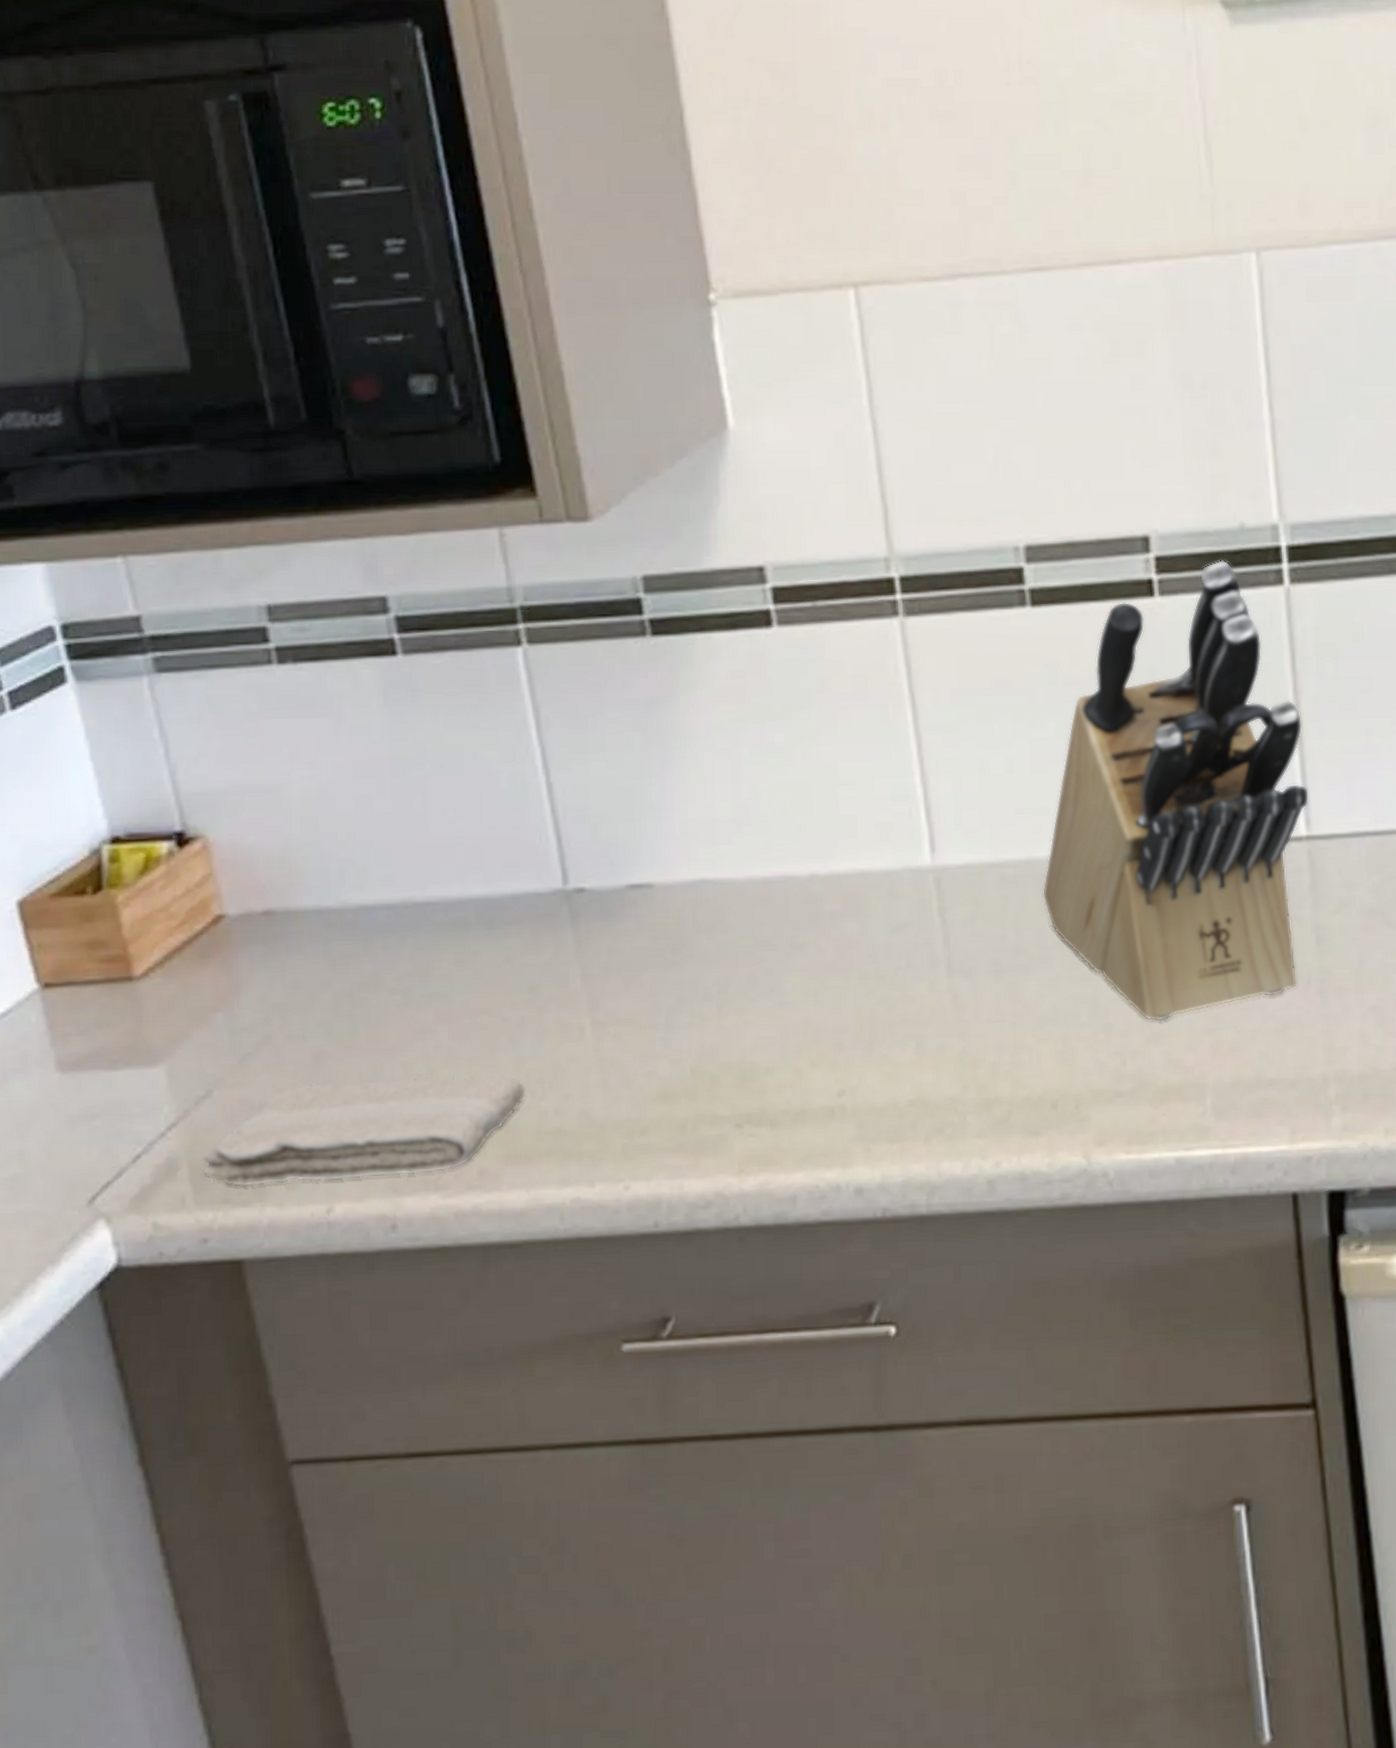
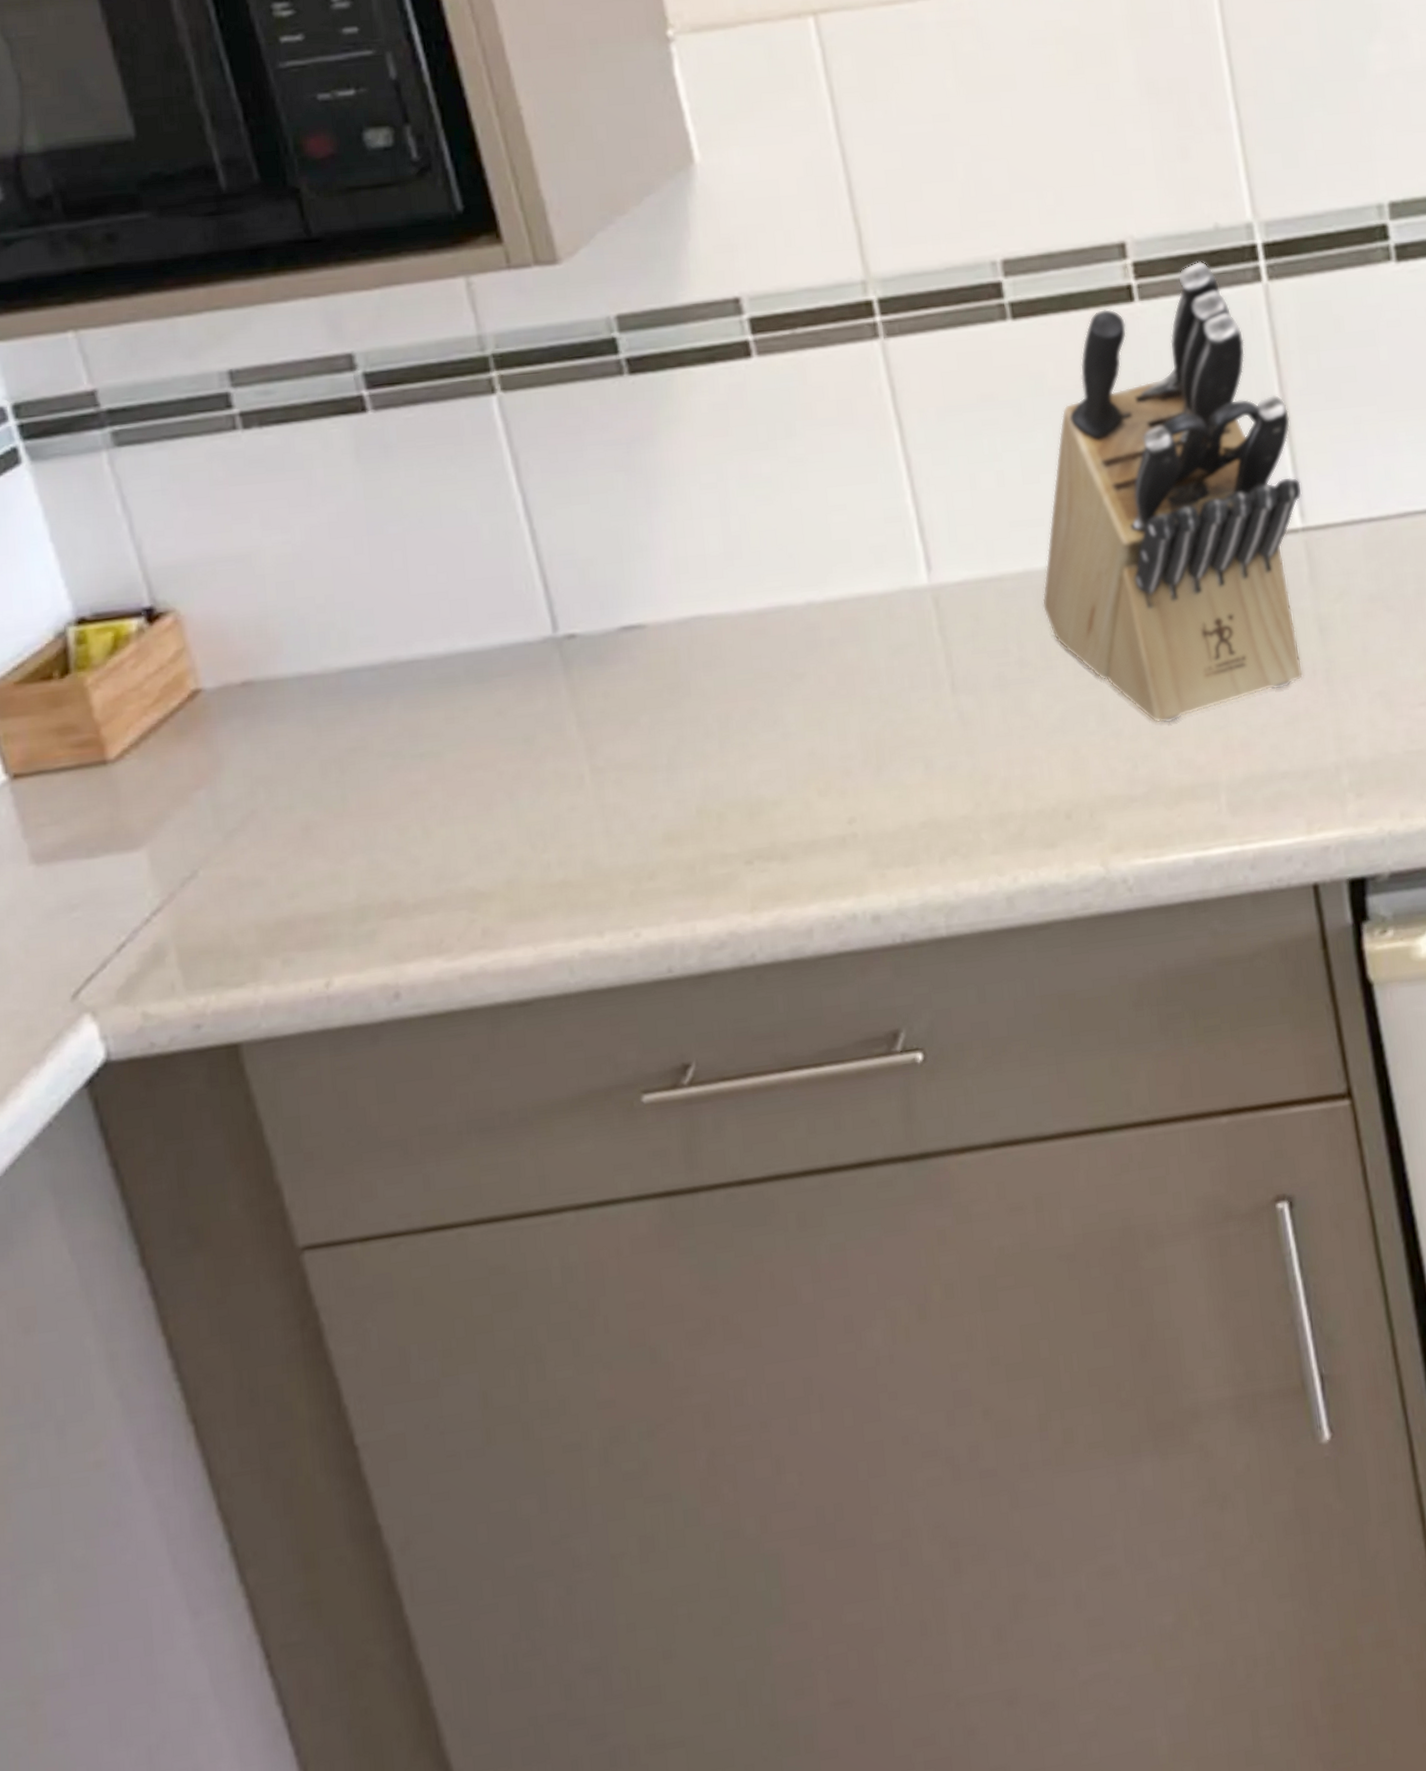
washcloth: present [202,1074,525,1187] -> none [190,829,527,968]

